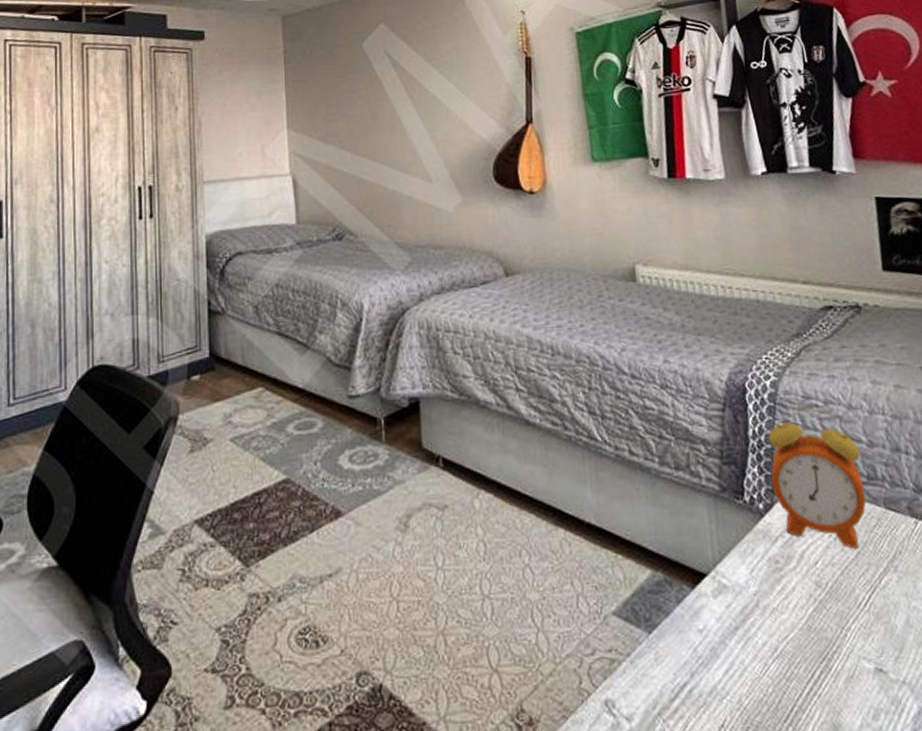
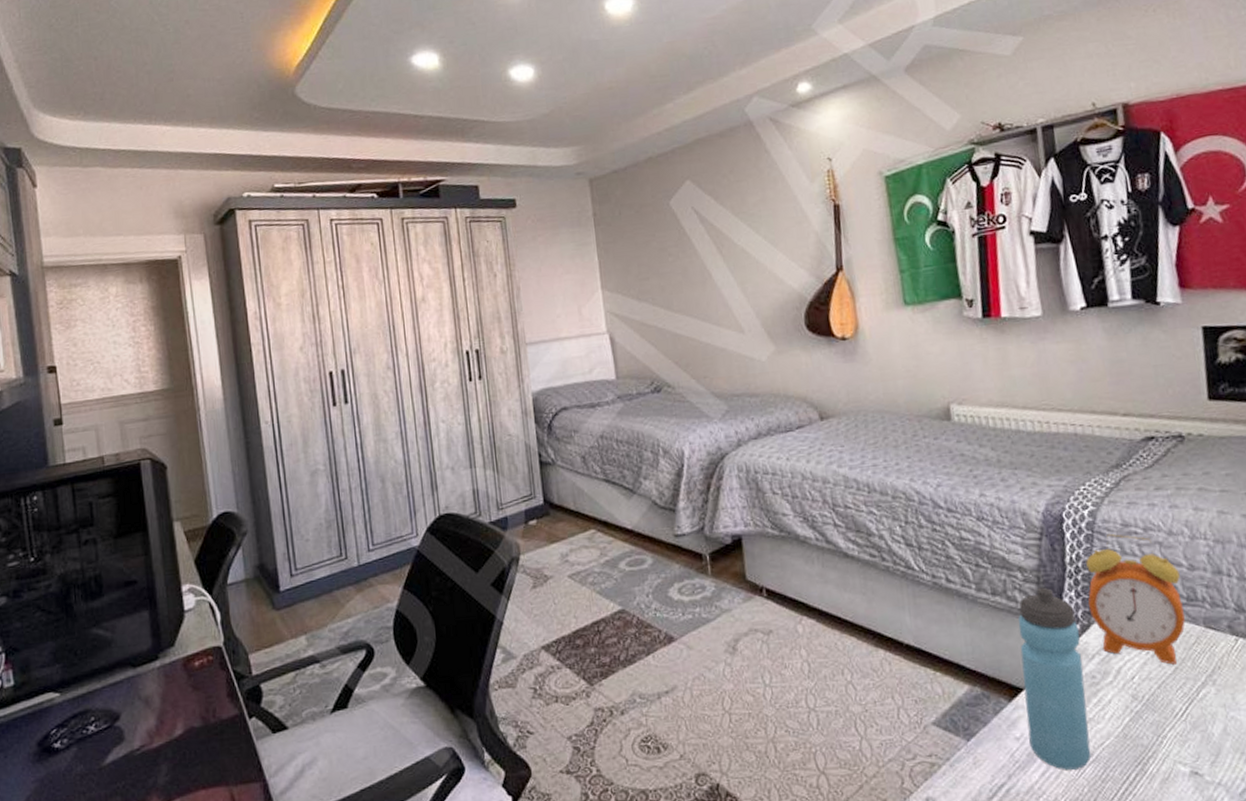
water bottle: none [701,462,776,667] -> present [1018,587,1091,770]

